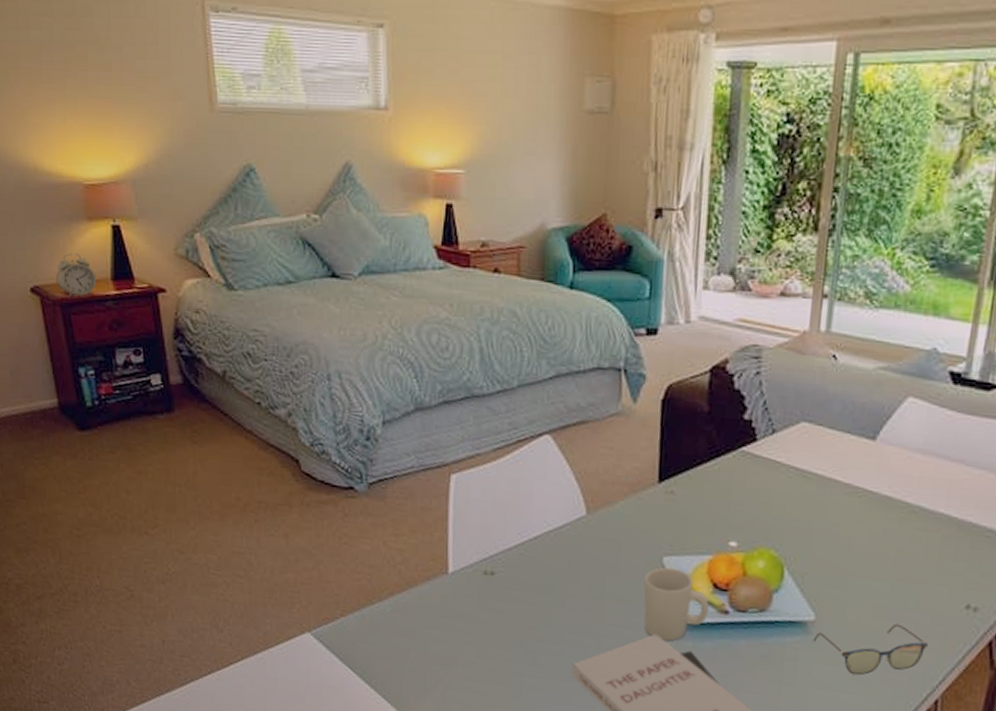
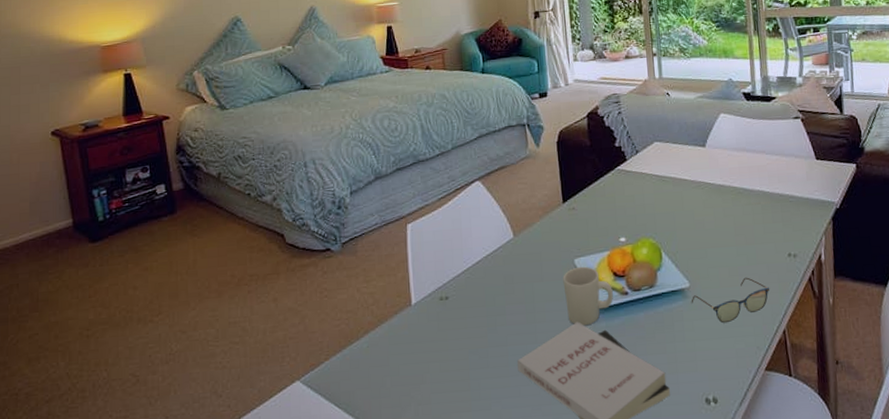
alarm clock: present [56,253,97,298] -> none [75,99,110,135]

